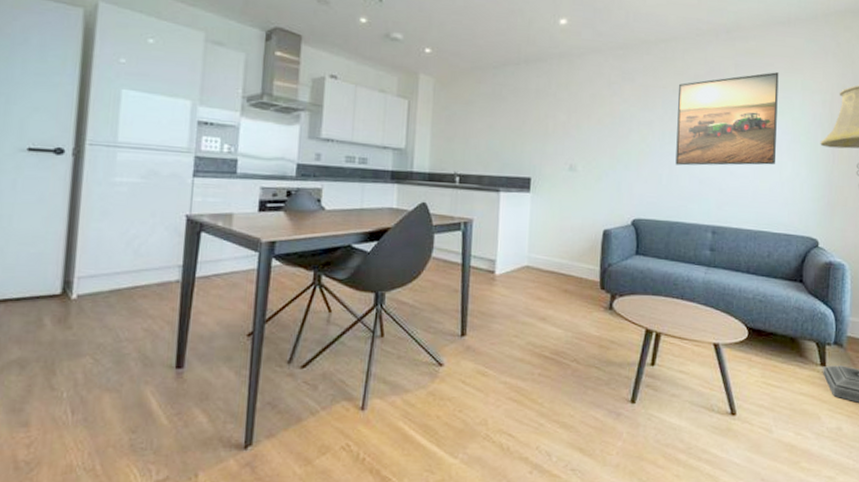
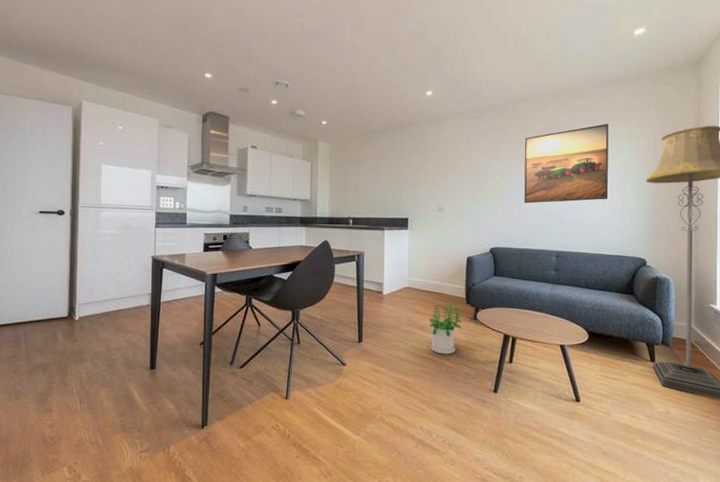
potted plant: none [552,288,595,353] -> present [429,303,463,354]

